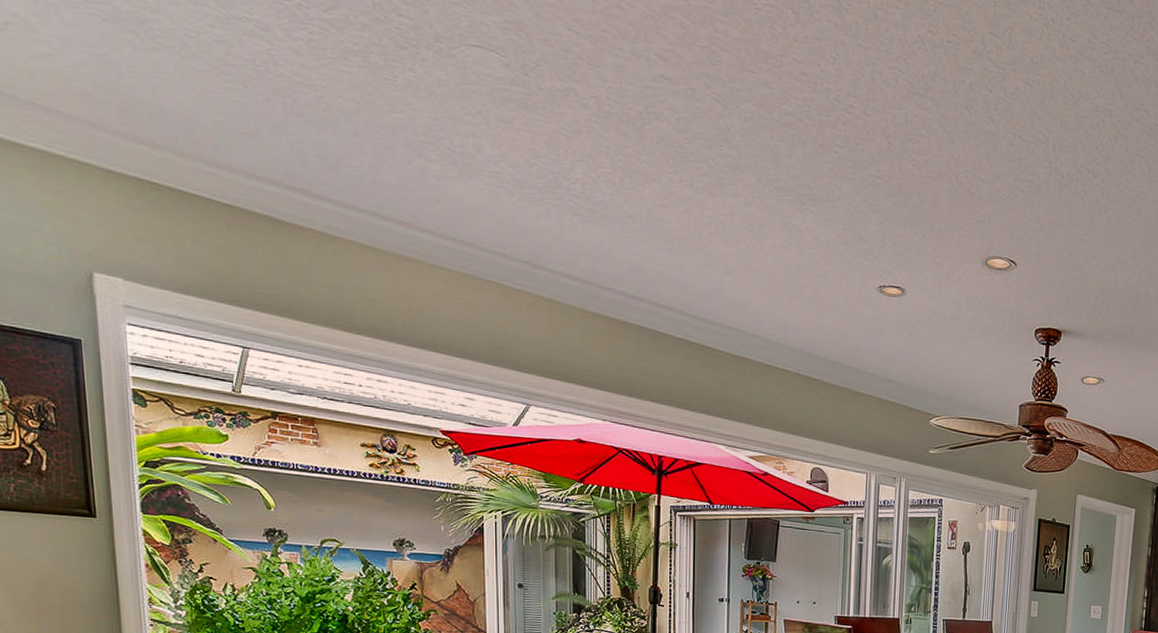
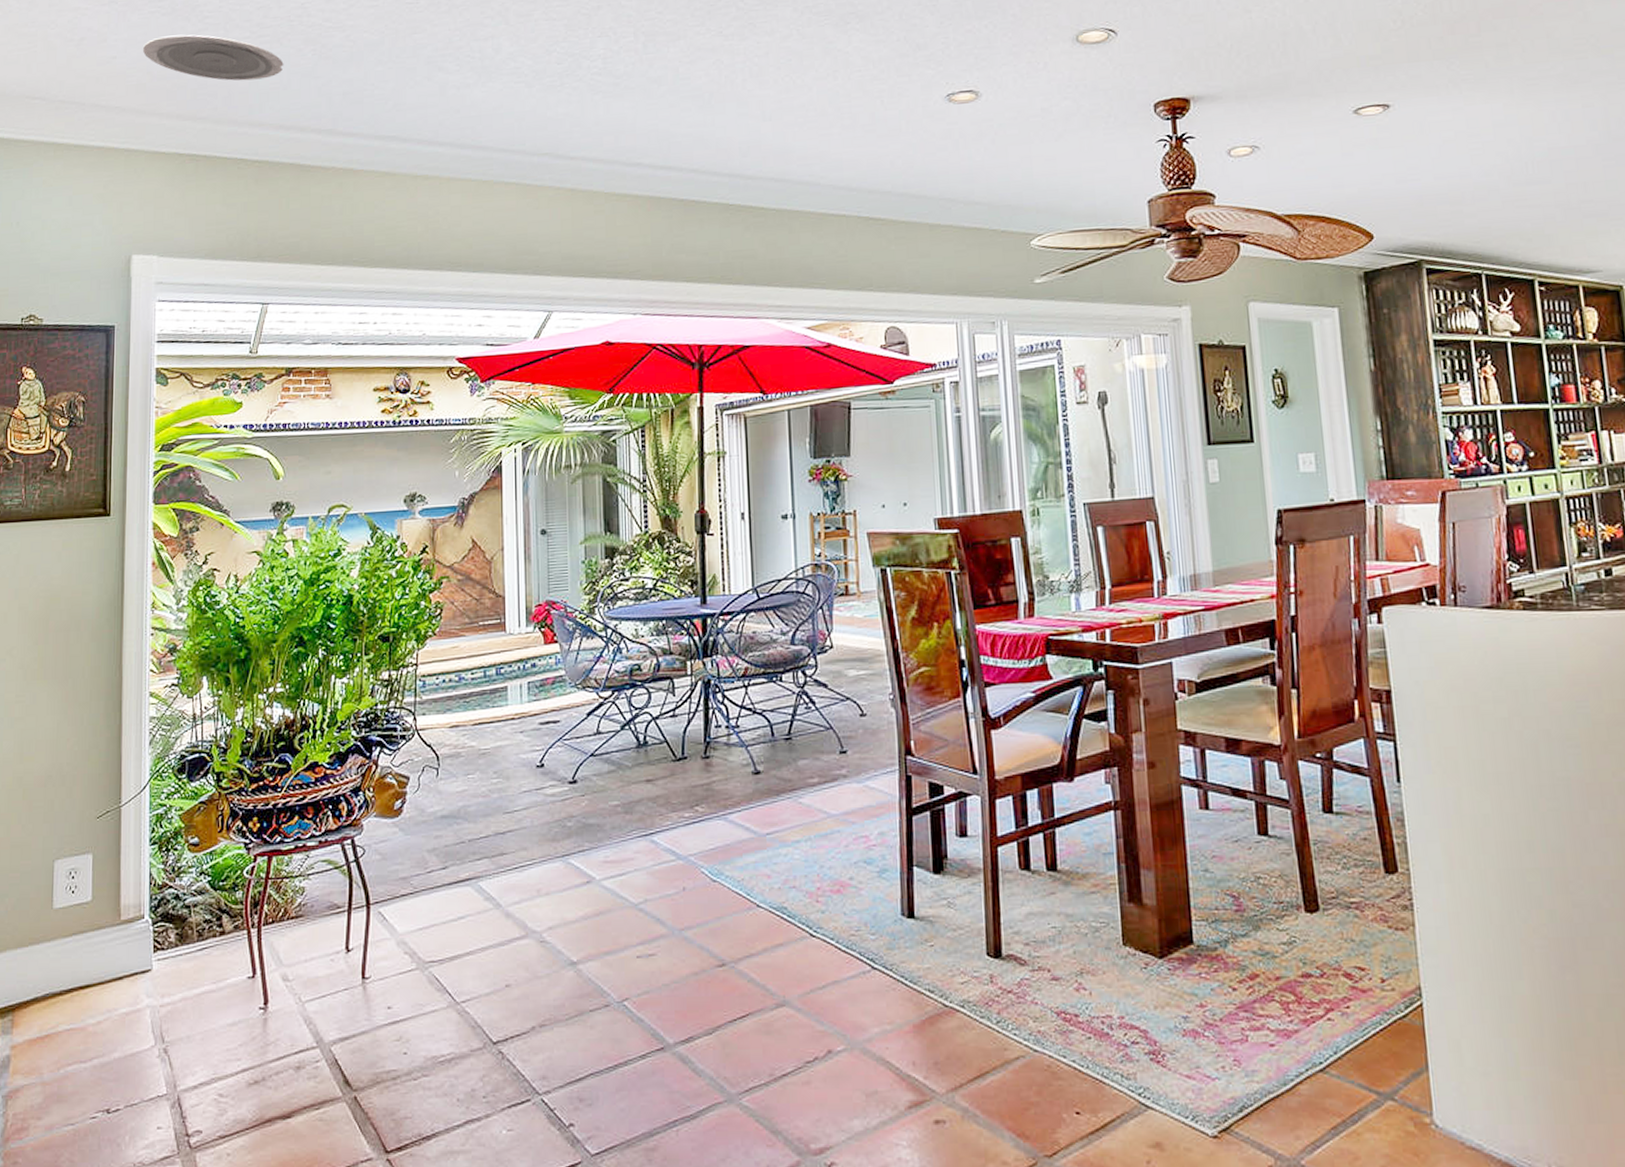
recessed light: none [82,44,251,121] -> present [142,34,284,81]

